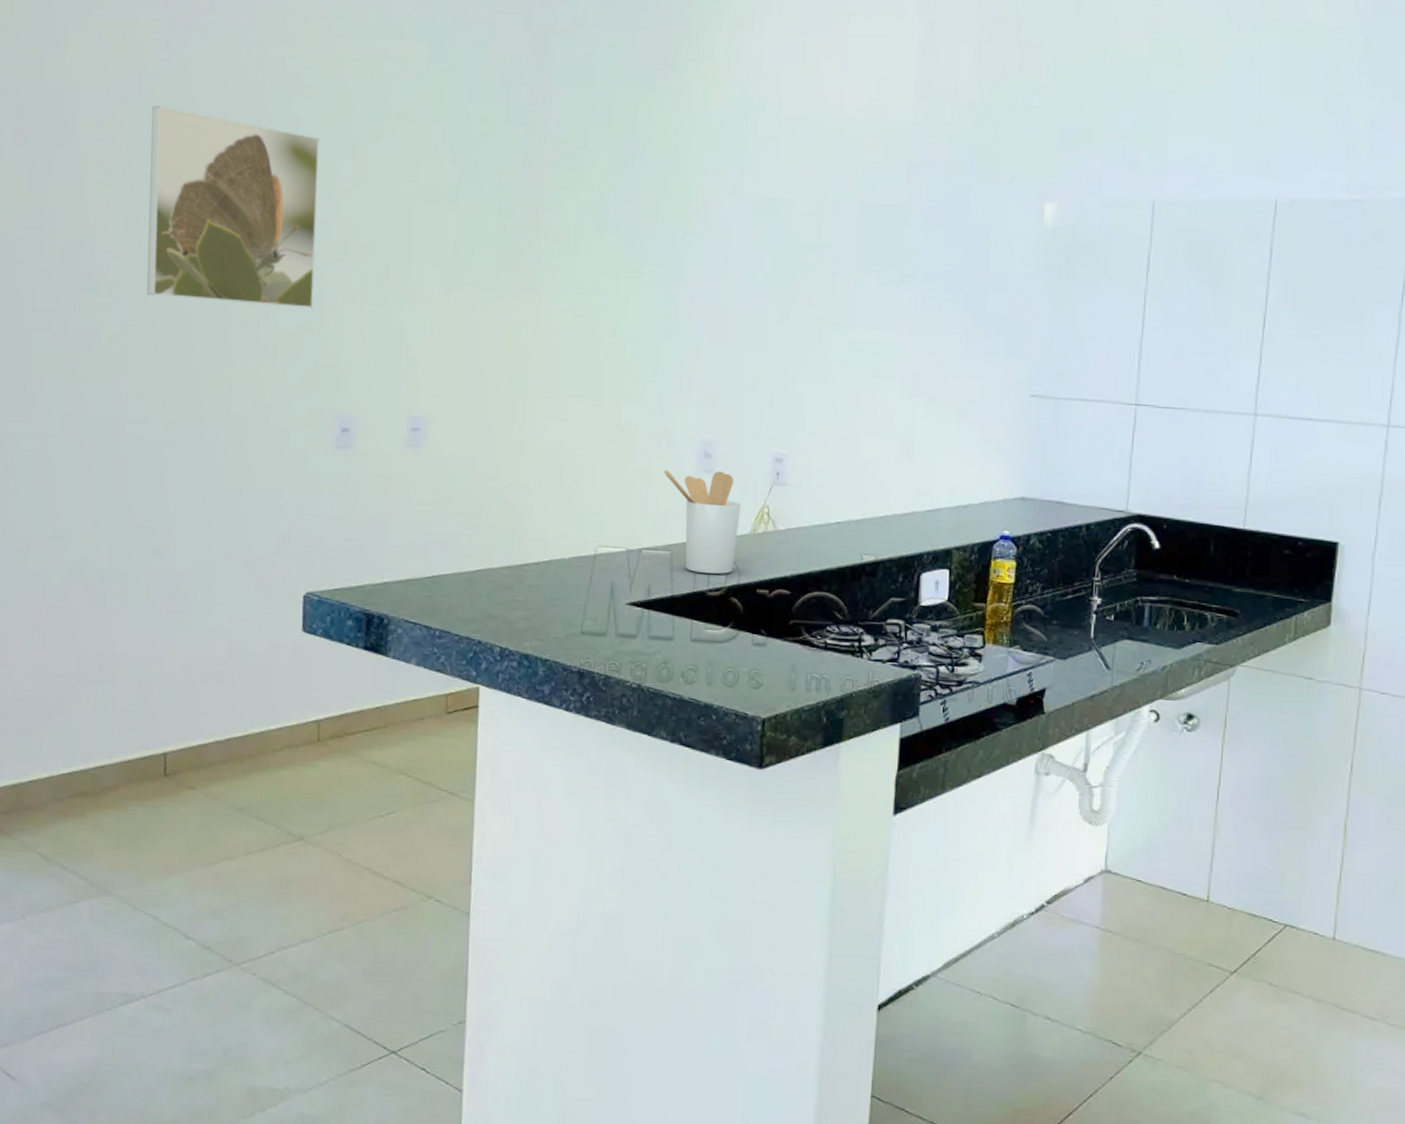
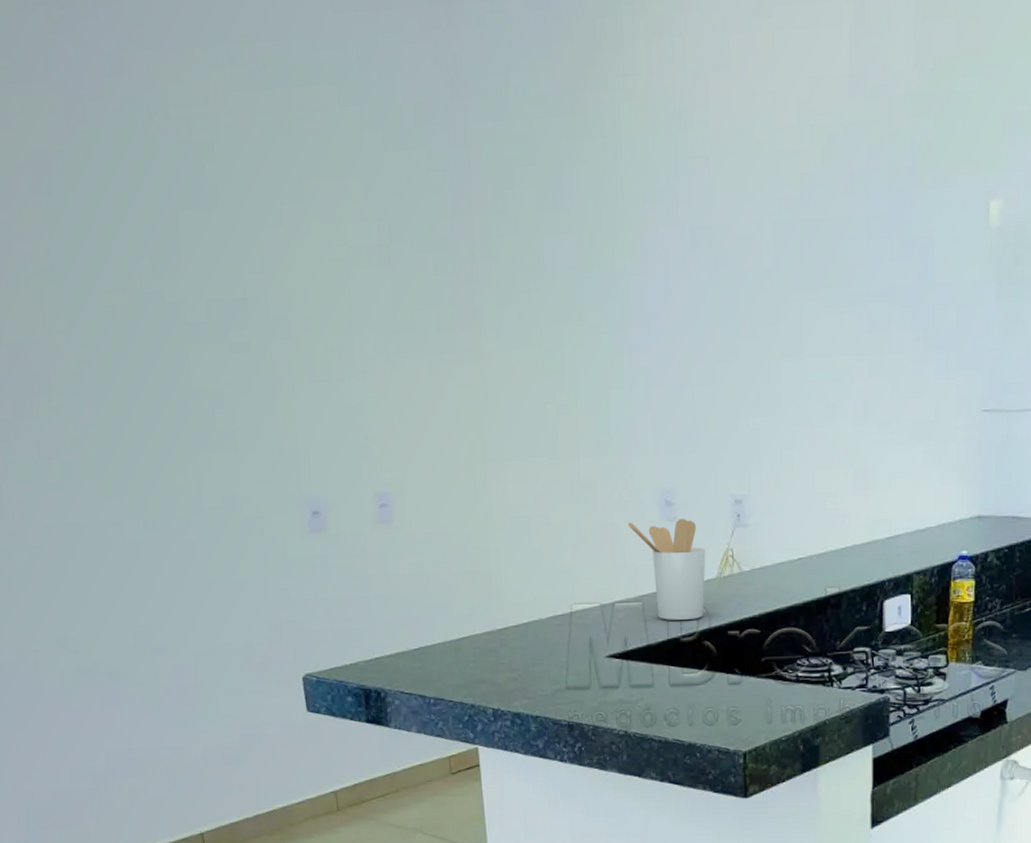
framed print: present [146,106,320,309] -> none [66,188,264,395]

